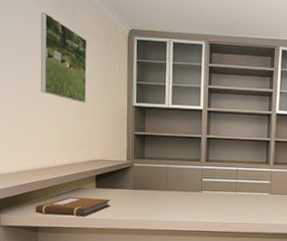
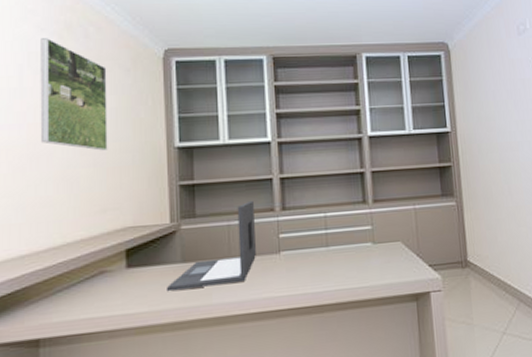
notebook: present [35,196,110,216] -> none [33,281,149,319]
laptop: none [122,151,186,209] -> present [167,200,256,292]

